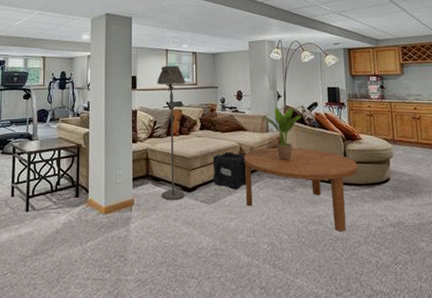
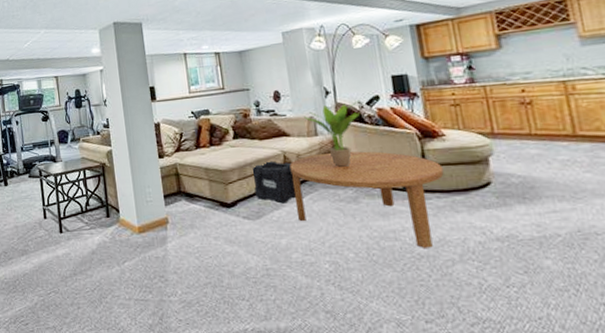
floor lamp: present [157,65,185,201] -> none [178,69,225,218]

